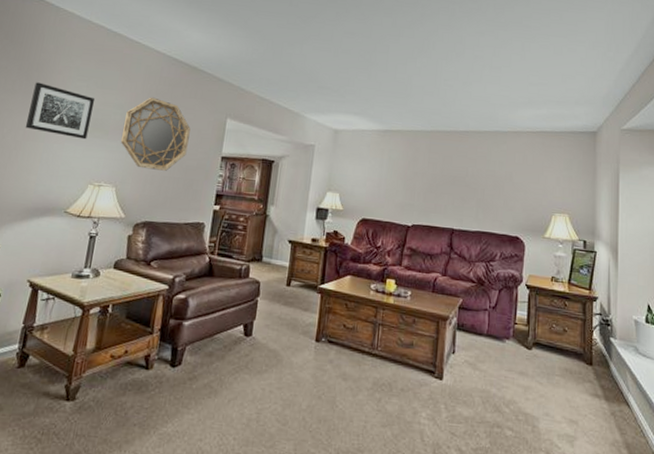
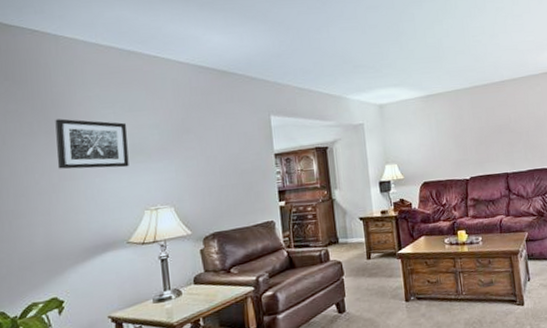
home mirror: present [120,97,191,171] -> none [164,109,238,183]

